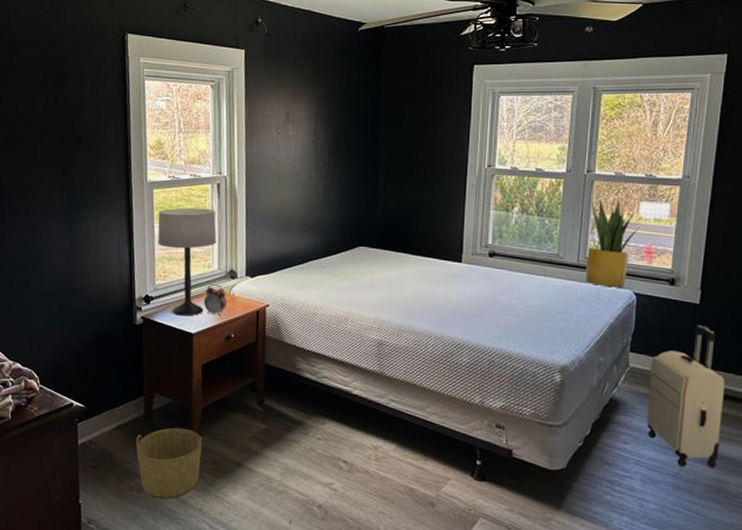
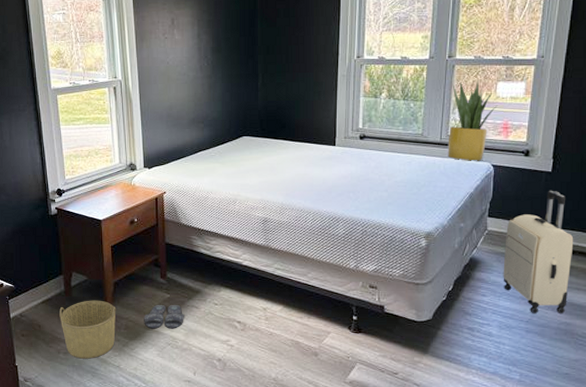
table lamp: present [158,208,217,316] -> none [63,110,116,205]
alarm clock: present [203,284,227,316] -> none [108,176,129,204]
slippers: none [234,436,283,467] -> present [144,304,185,329]

